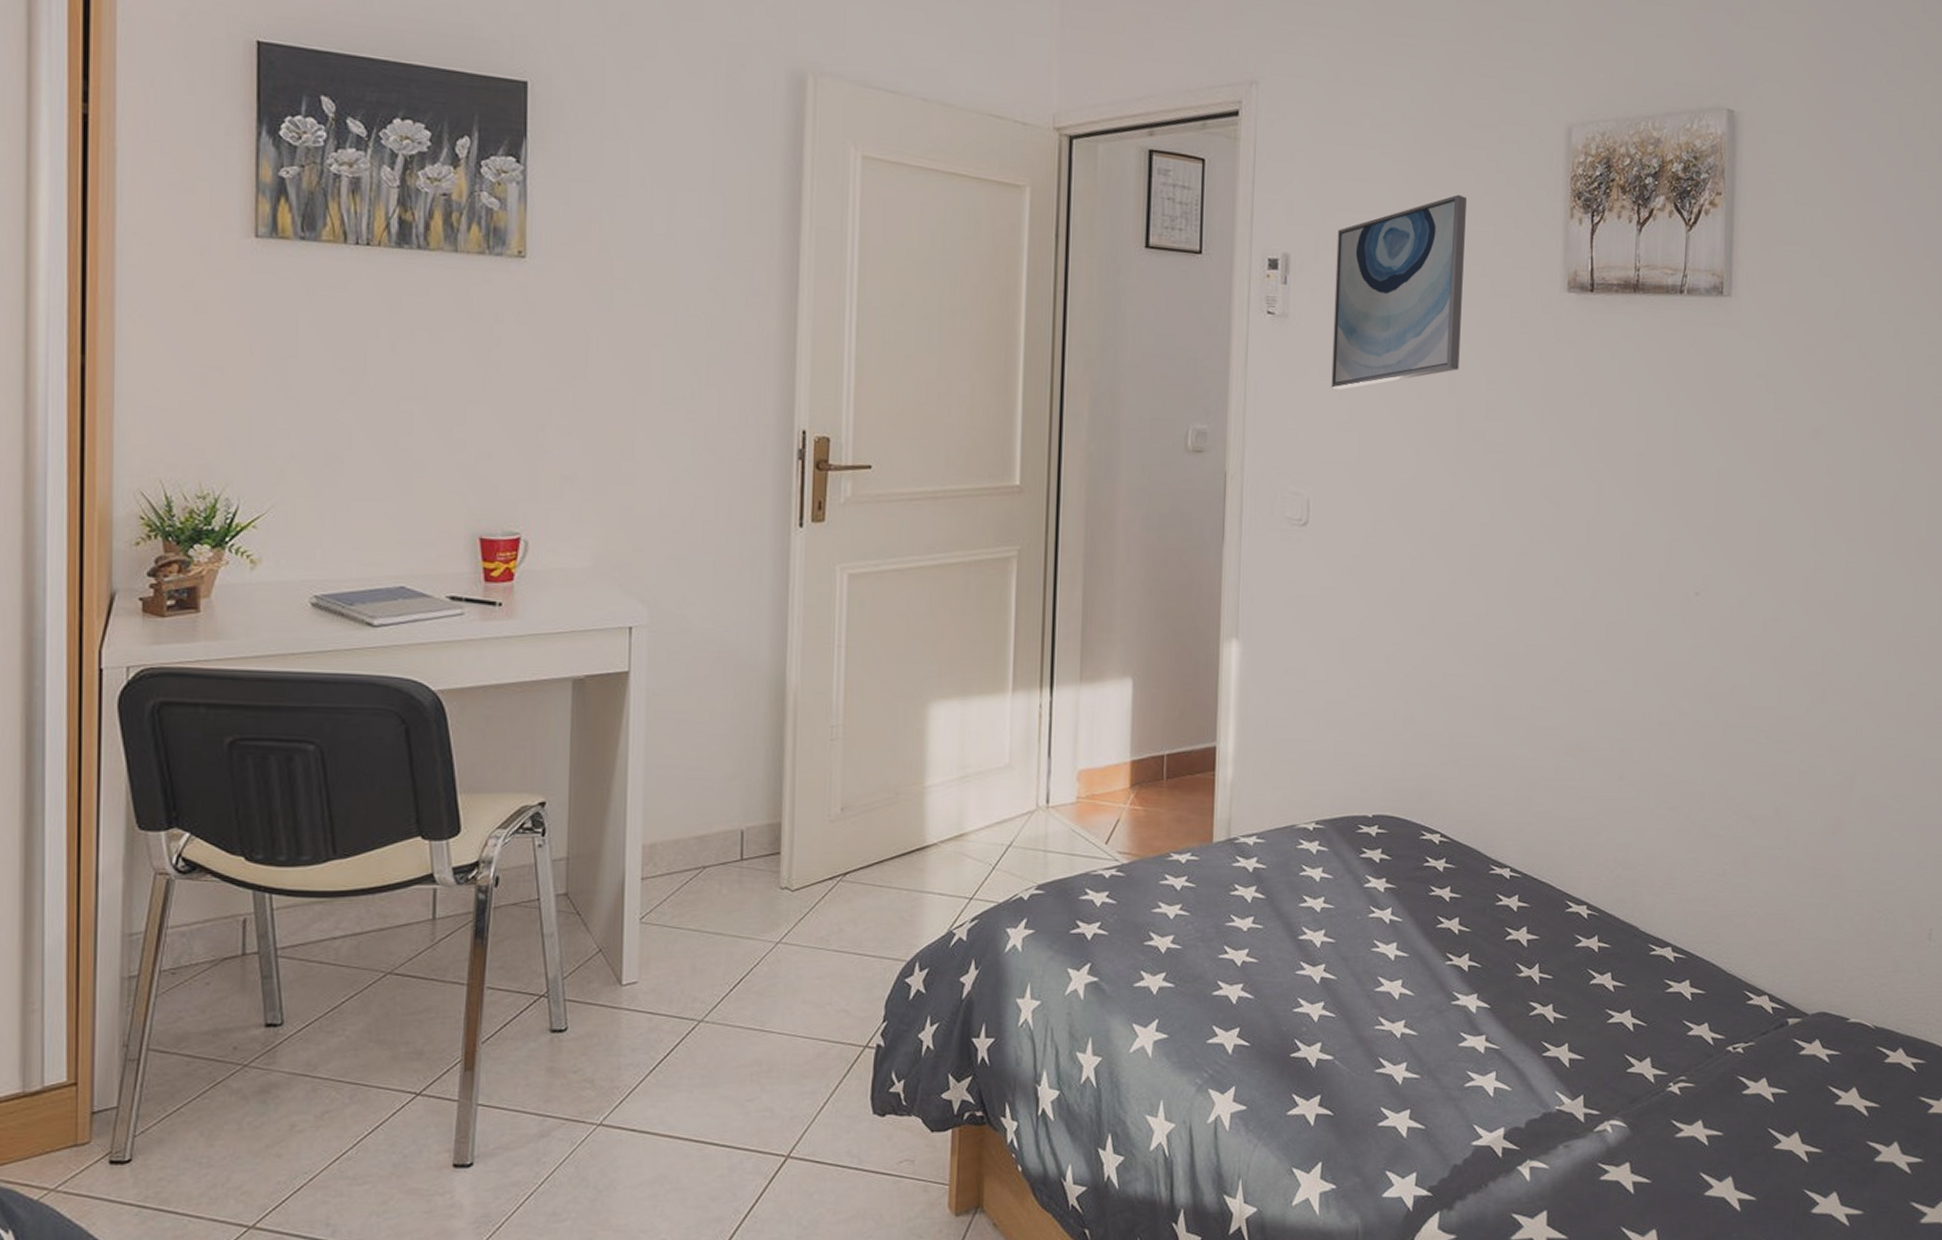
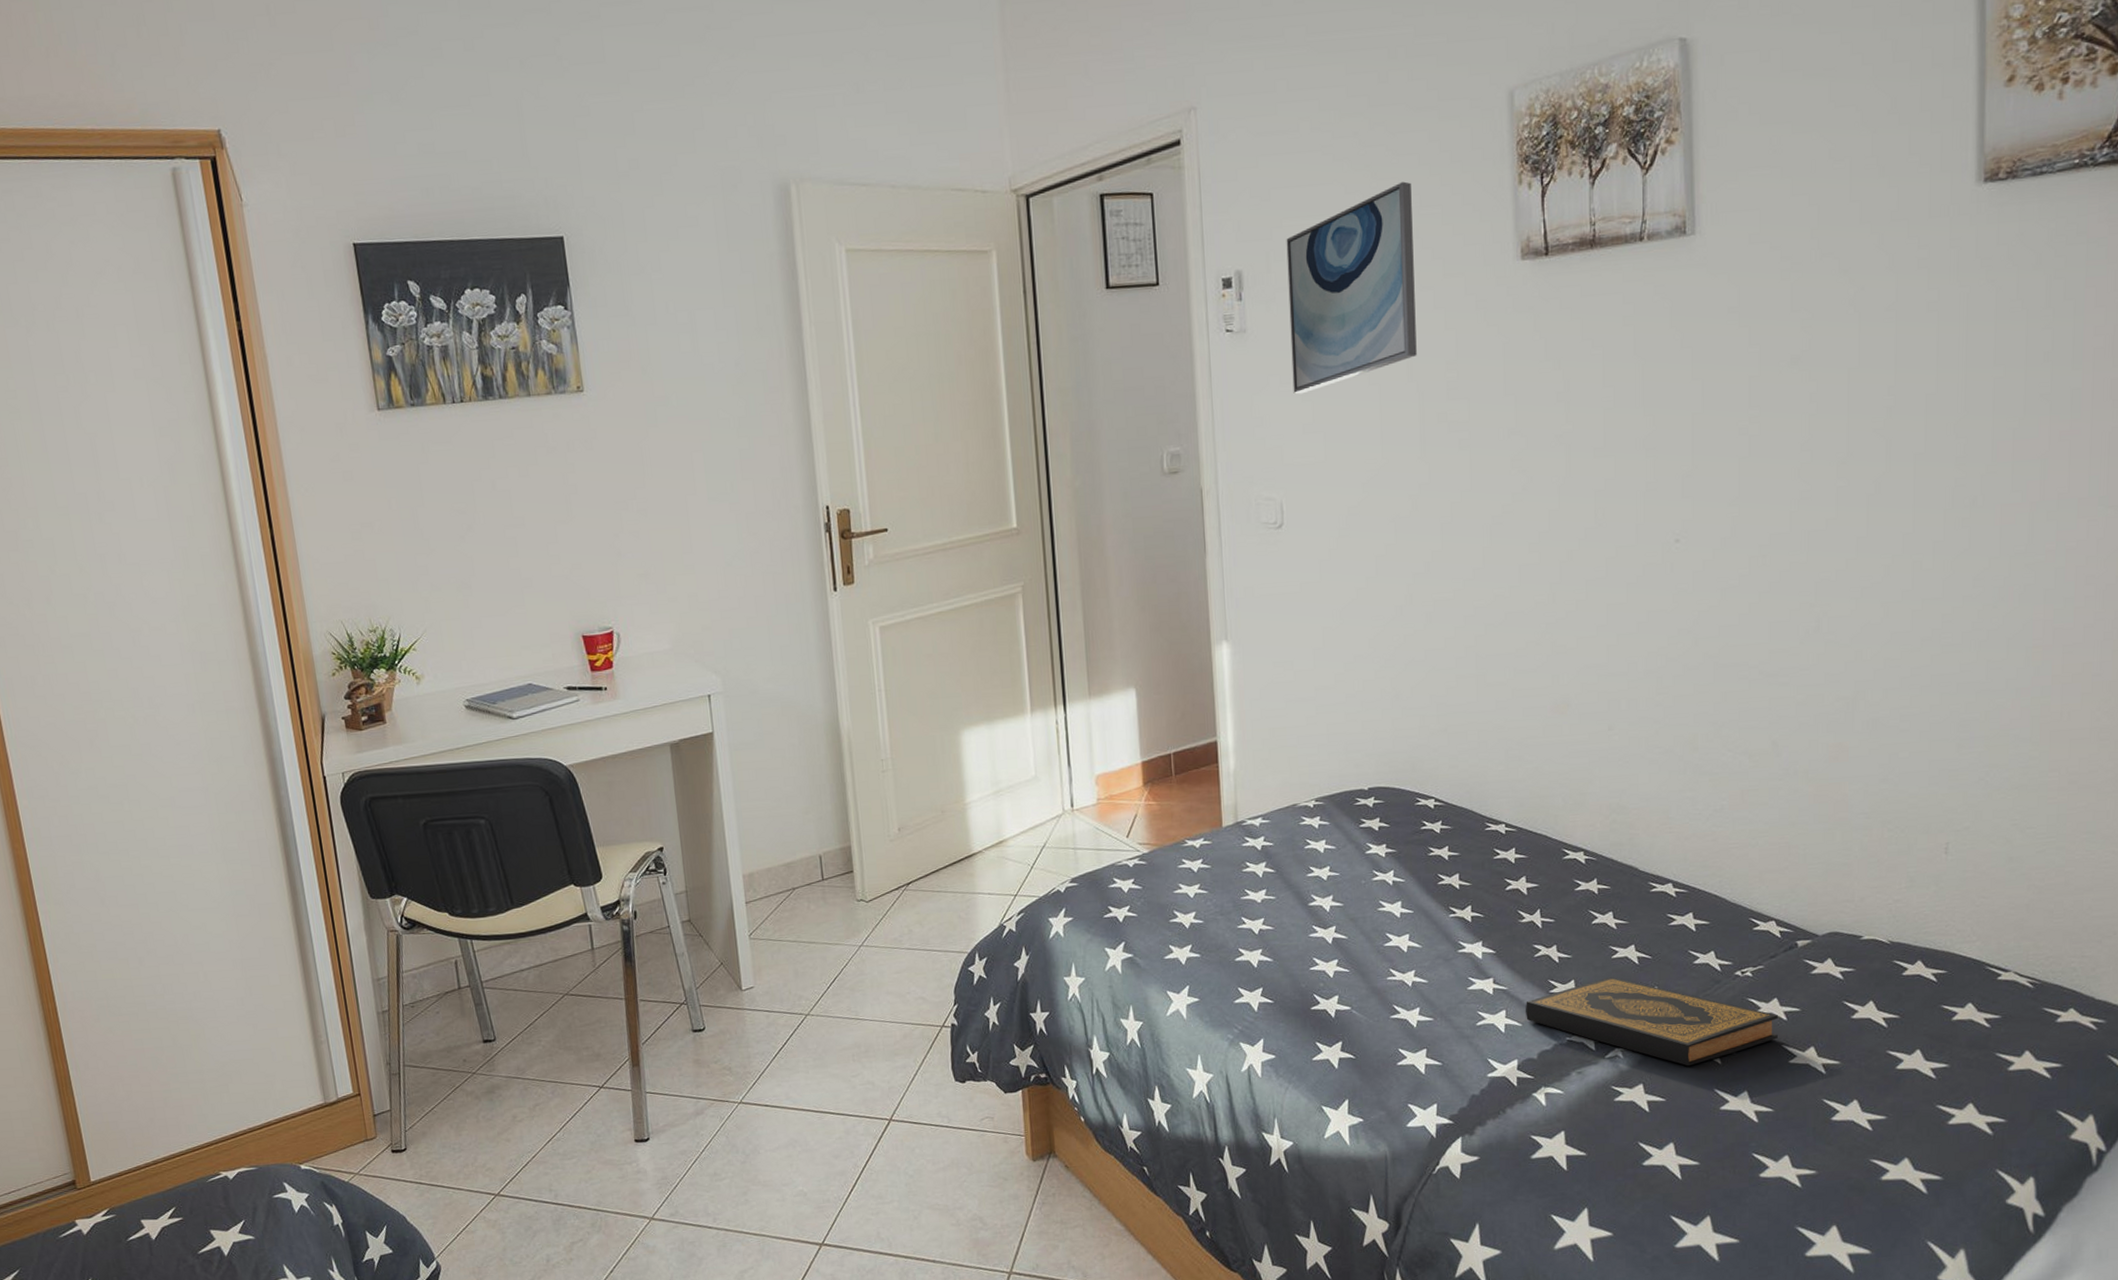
hardback book: none [1516,1043,1766,1146] -> present [1526,977,1778,1067]

